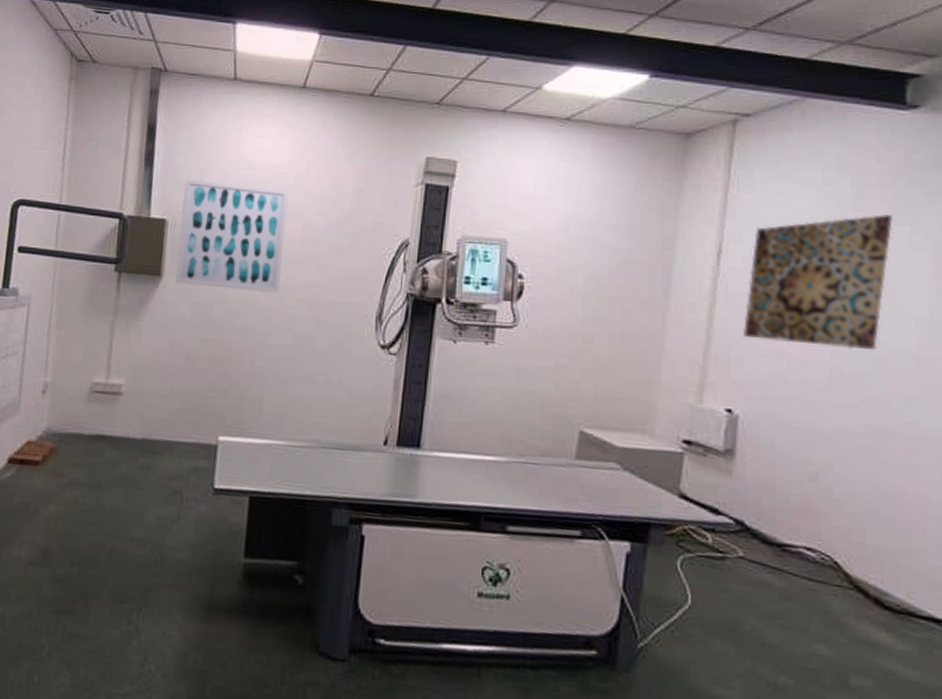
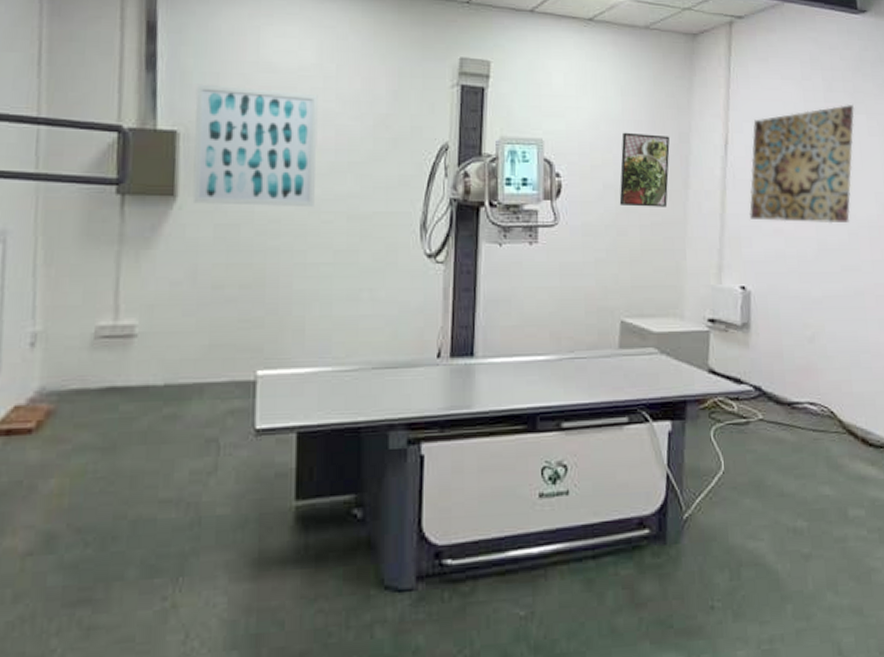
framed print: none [587,236,650,317] -> present [619,132,670,207]

